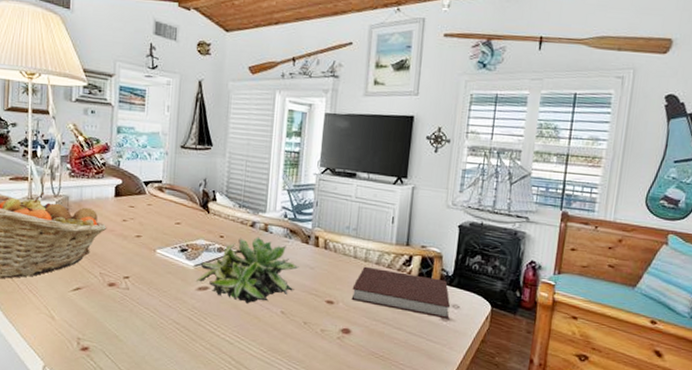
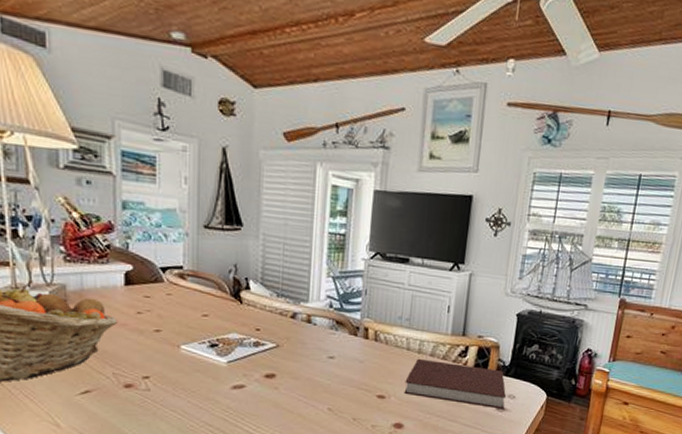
succulent plant: present [196,236,299,304] -> none [230,329,347,401]

